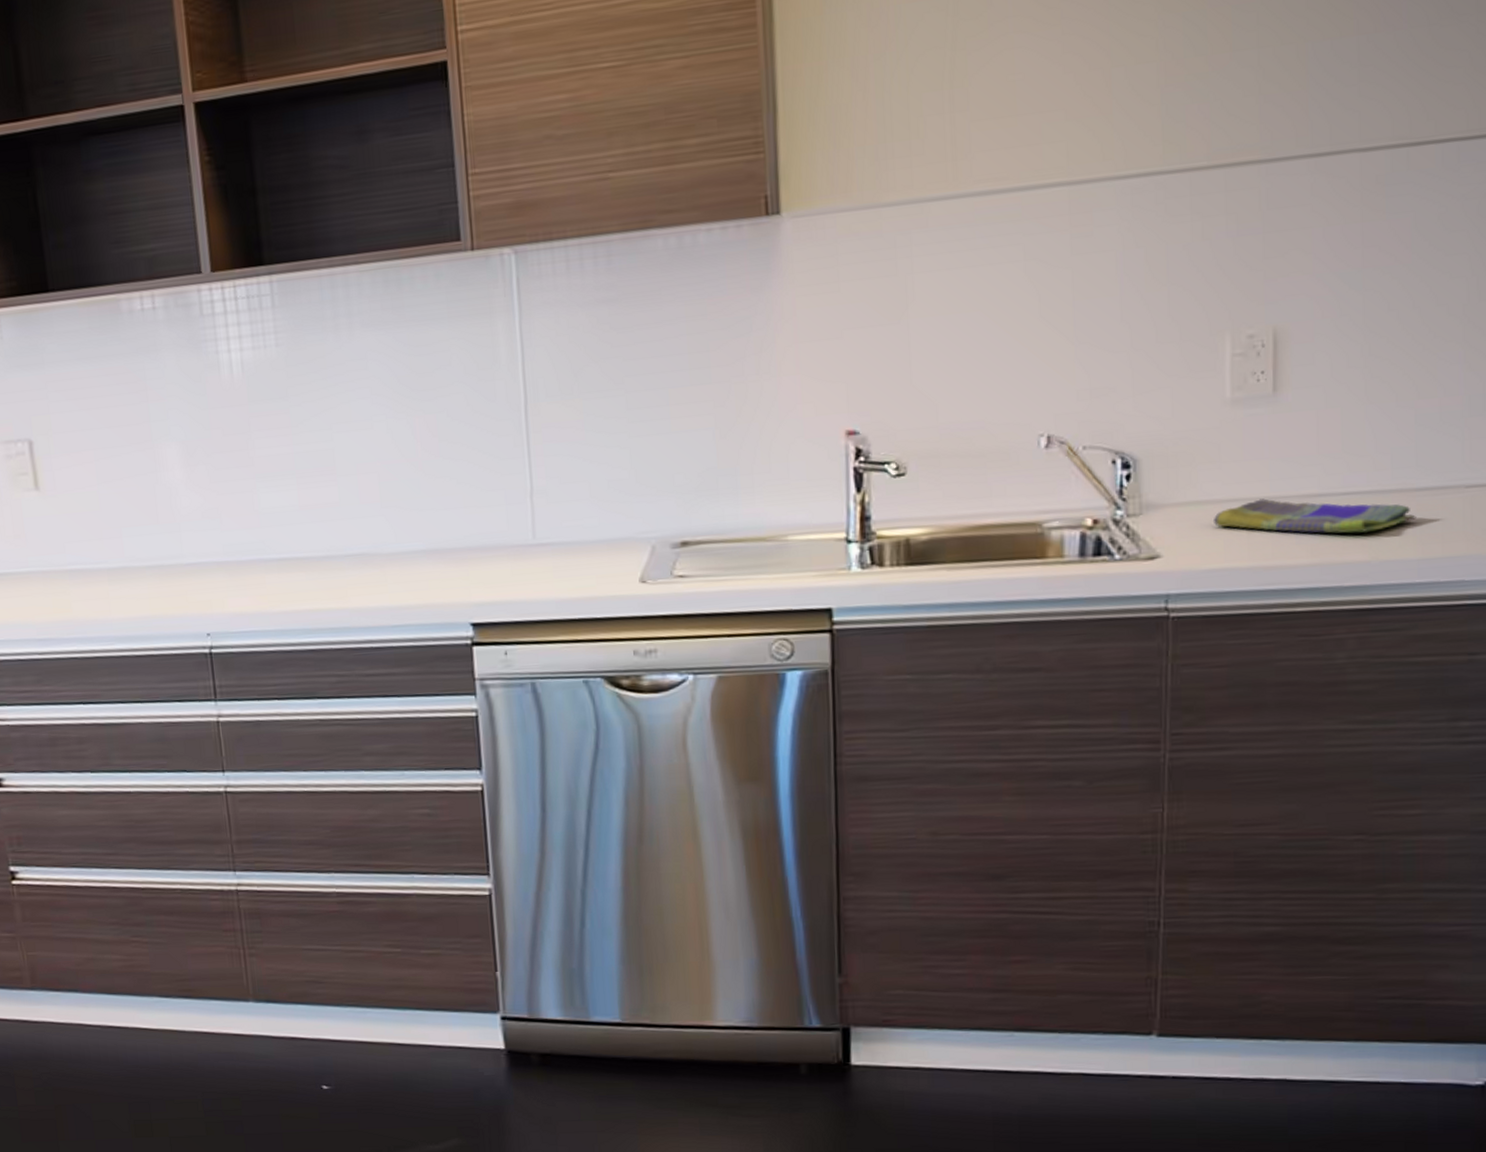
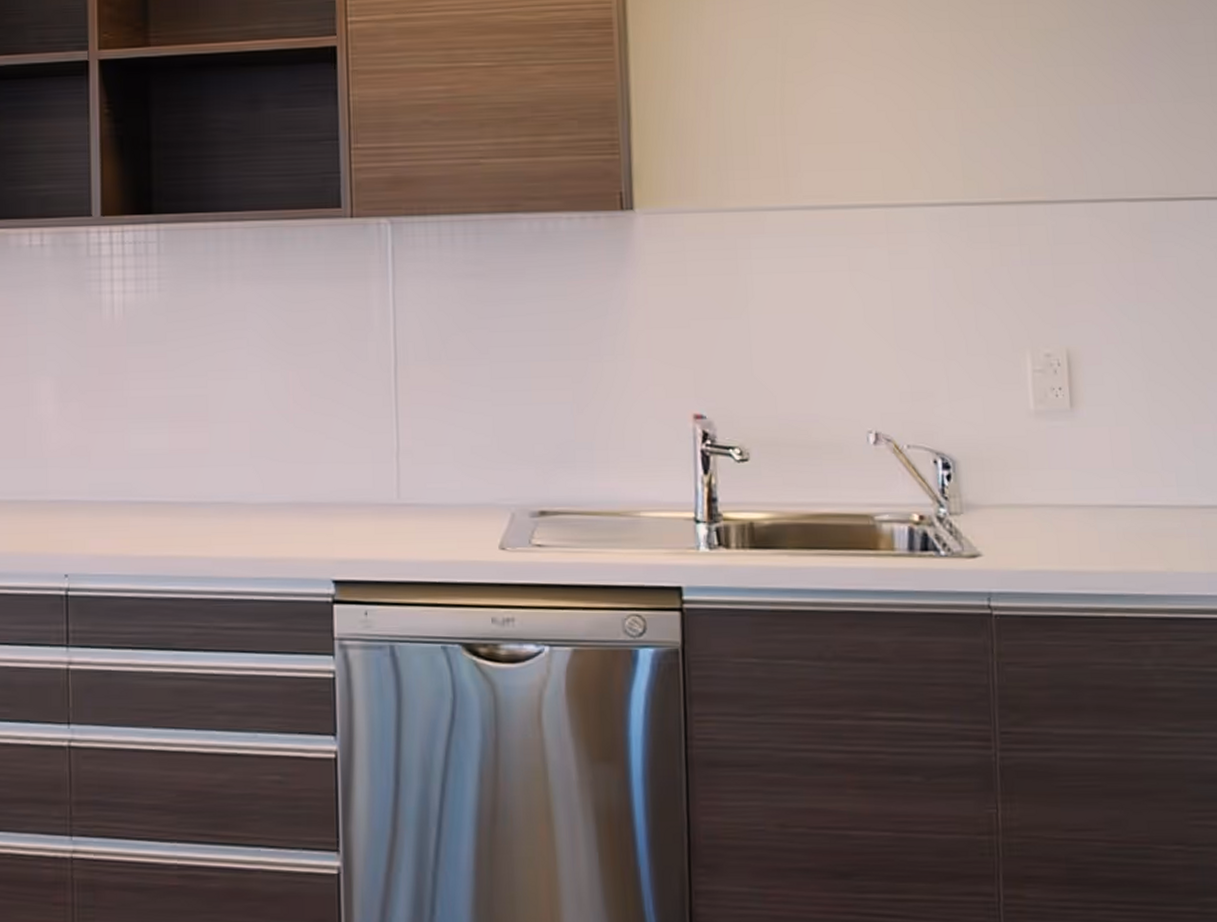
dish towel: present [1212,498,1416,534] -> none [1025,506,1202,544]

